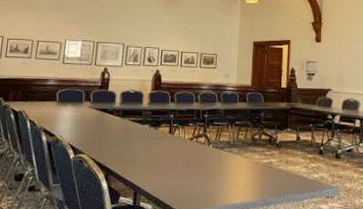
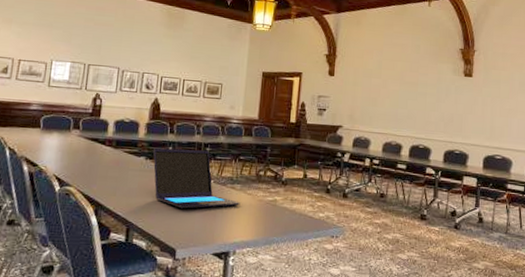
laptop: none [156,116,238,173] -> present [153,148,241,209]

